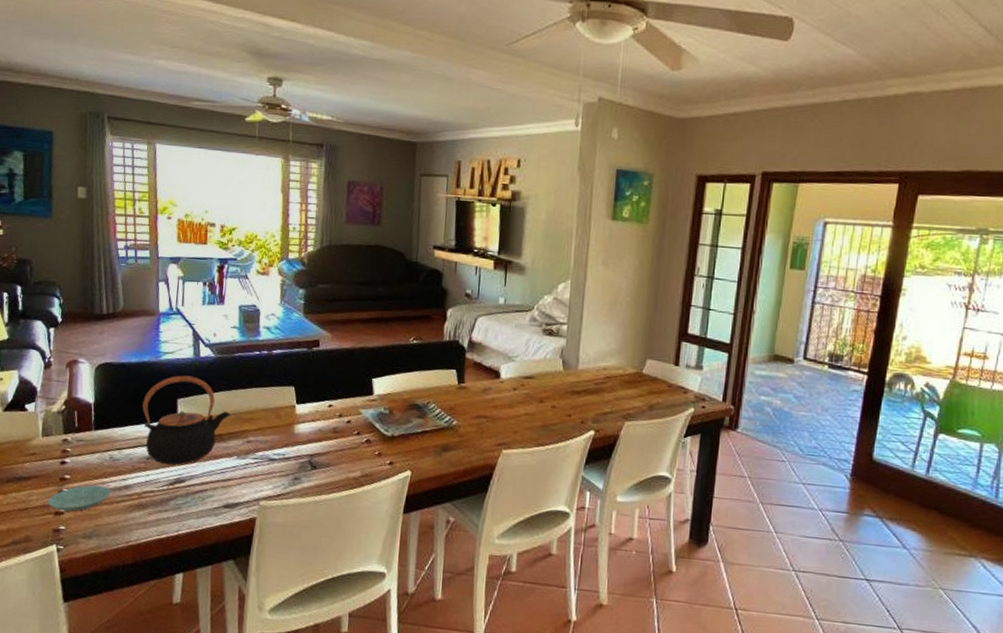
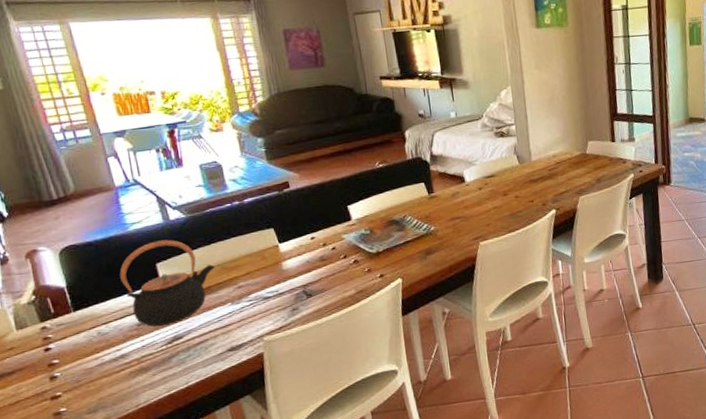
saucer: present [48,485,111,512] -> none [40,361,107,395]

